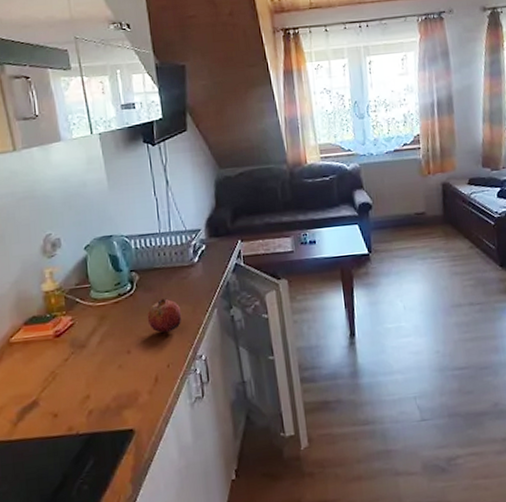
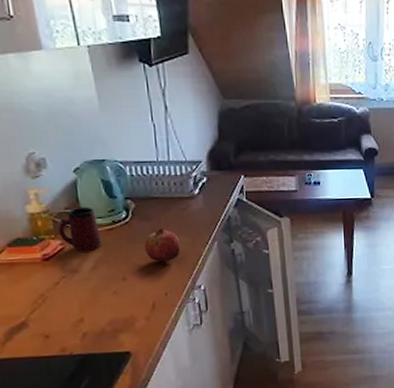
mug: none [69,281,109,326] -> present [58,206,103,251]

